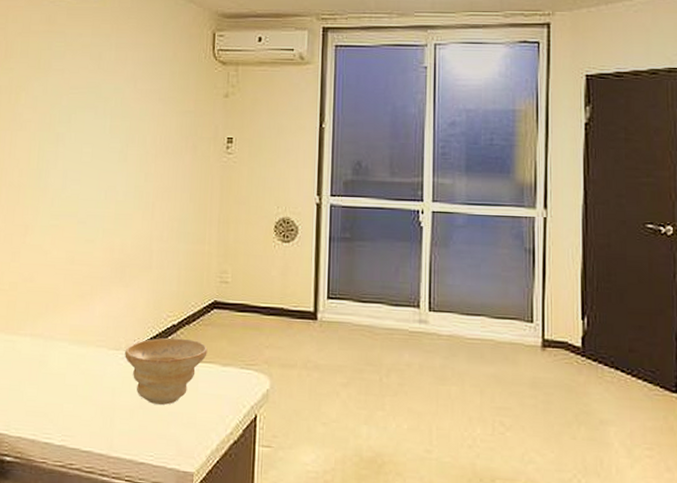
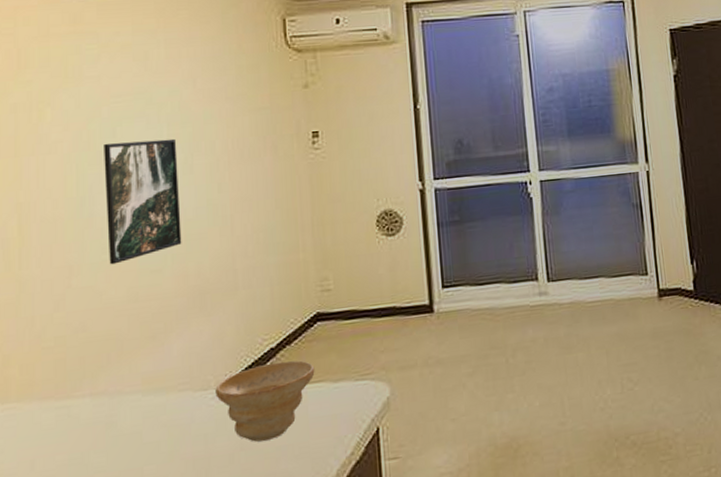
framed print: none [55,128,116,230] -> present [104,138,182,265]

